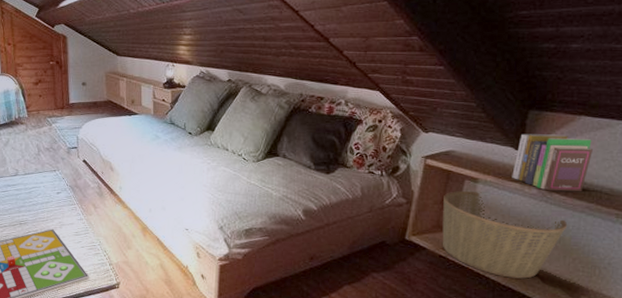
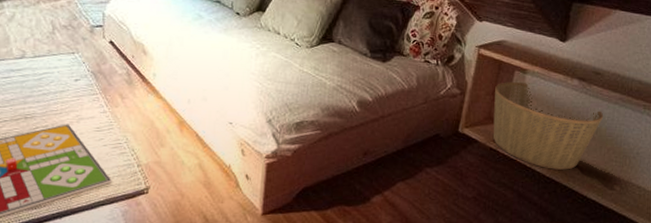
books: present [512,134,593,192] -> none [557,25,625,84]

